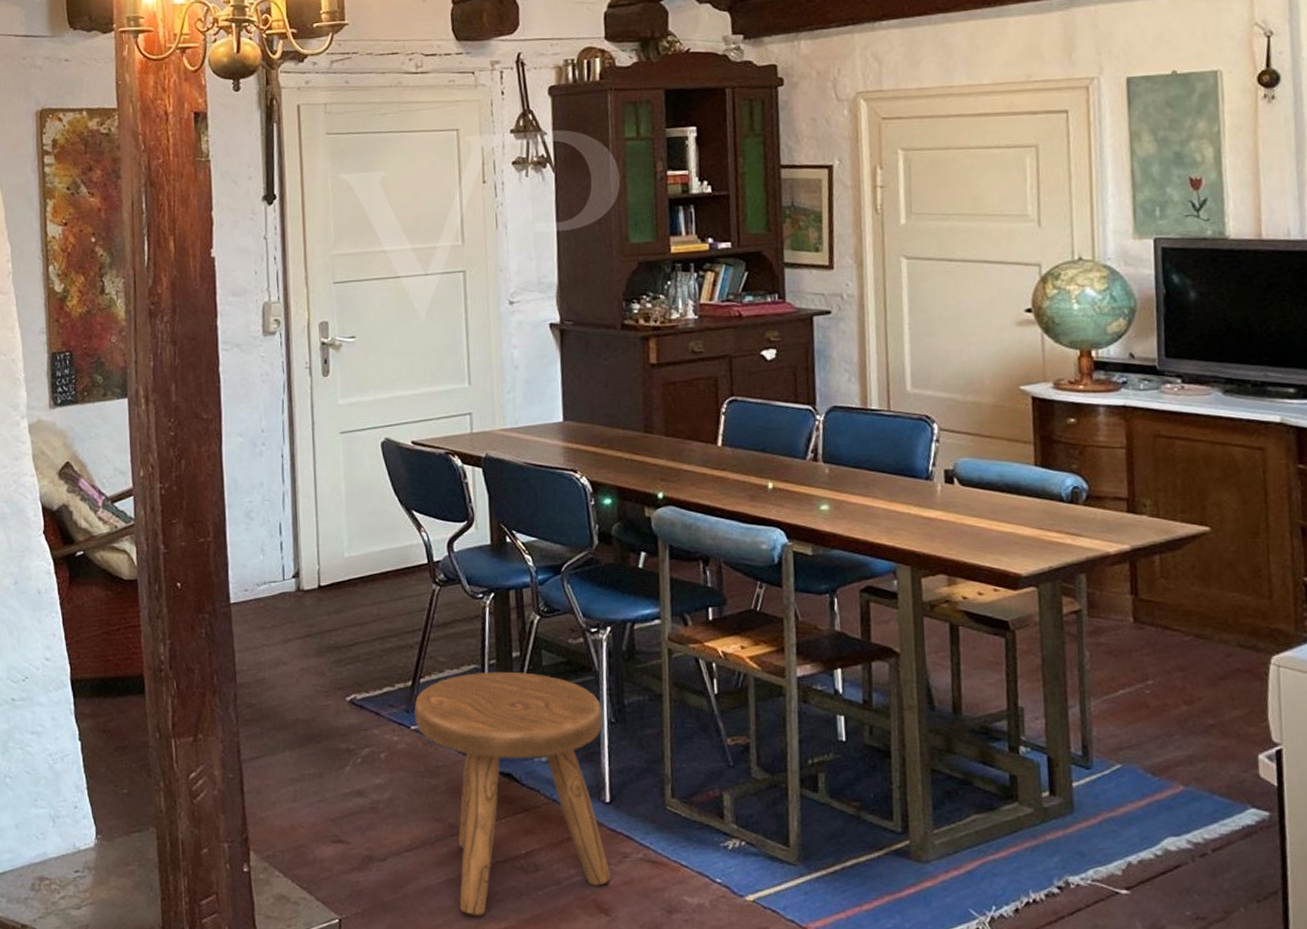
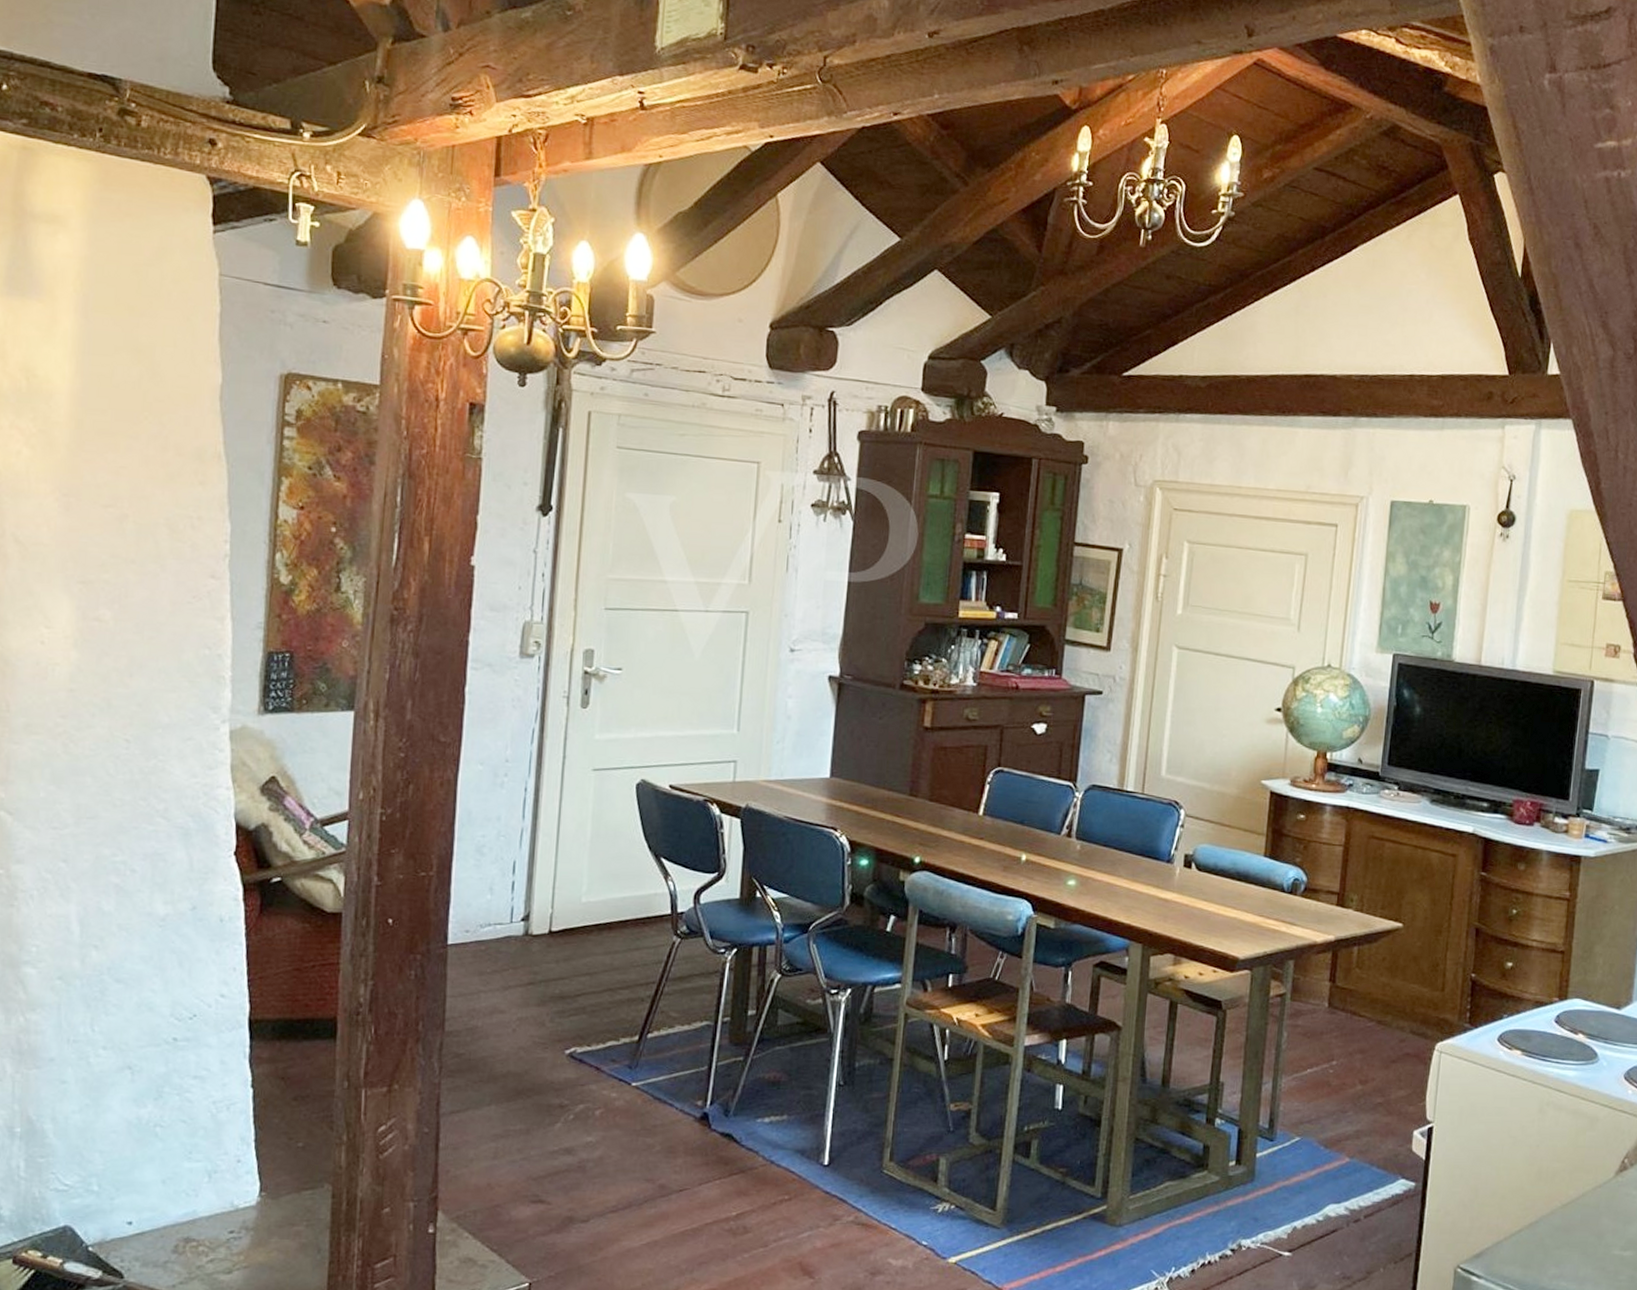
stool: present [413,671,612,917] -> none [636,1029,832,1279]

